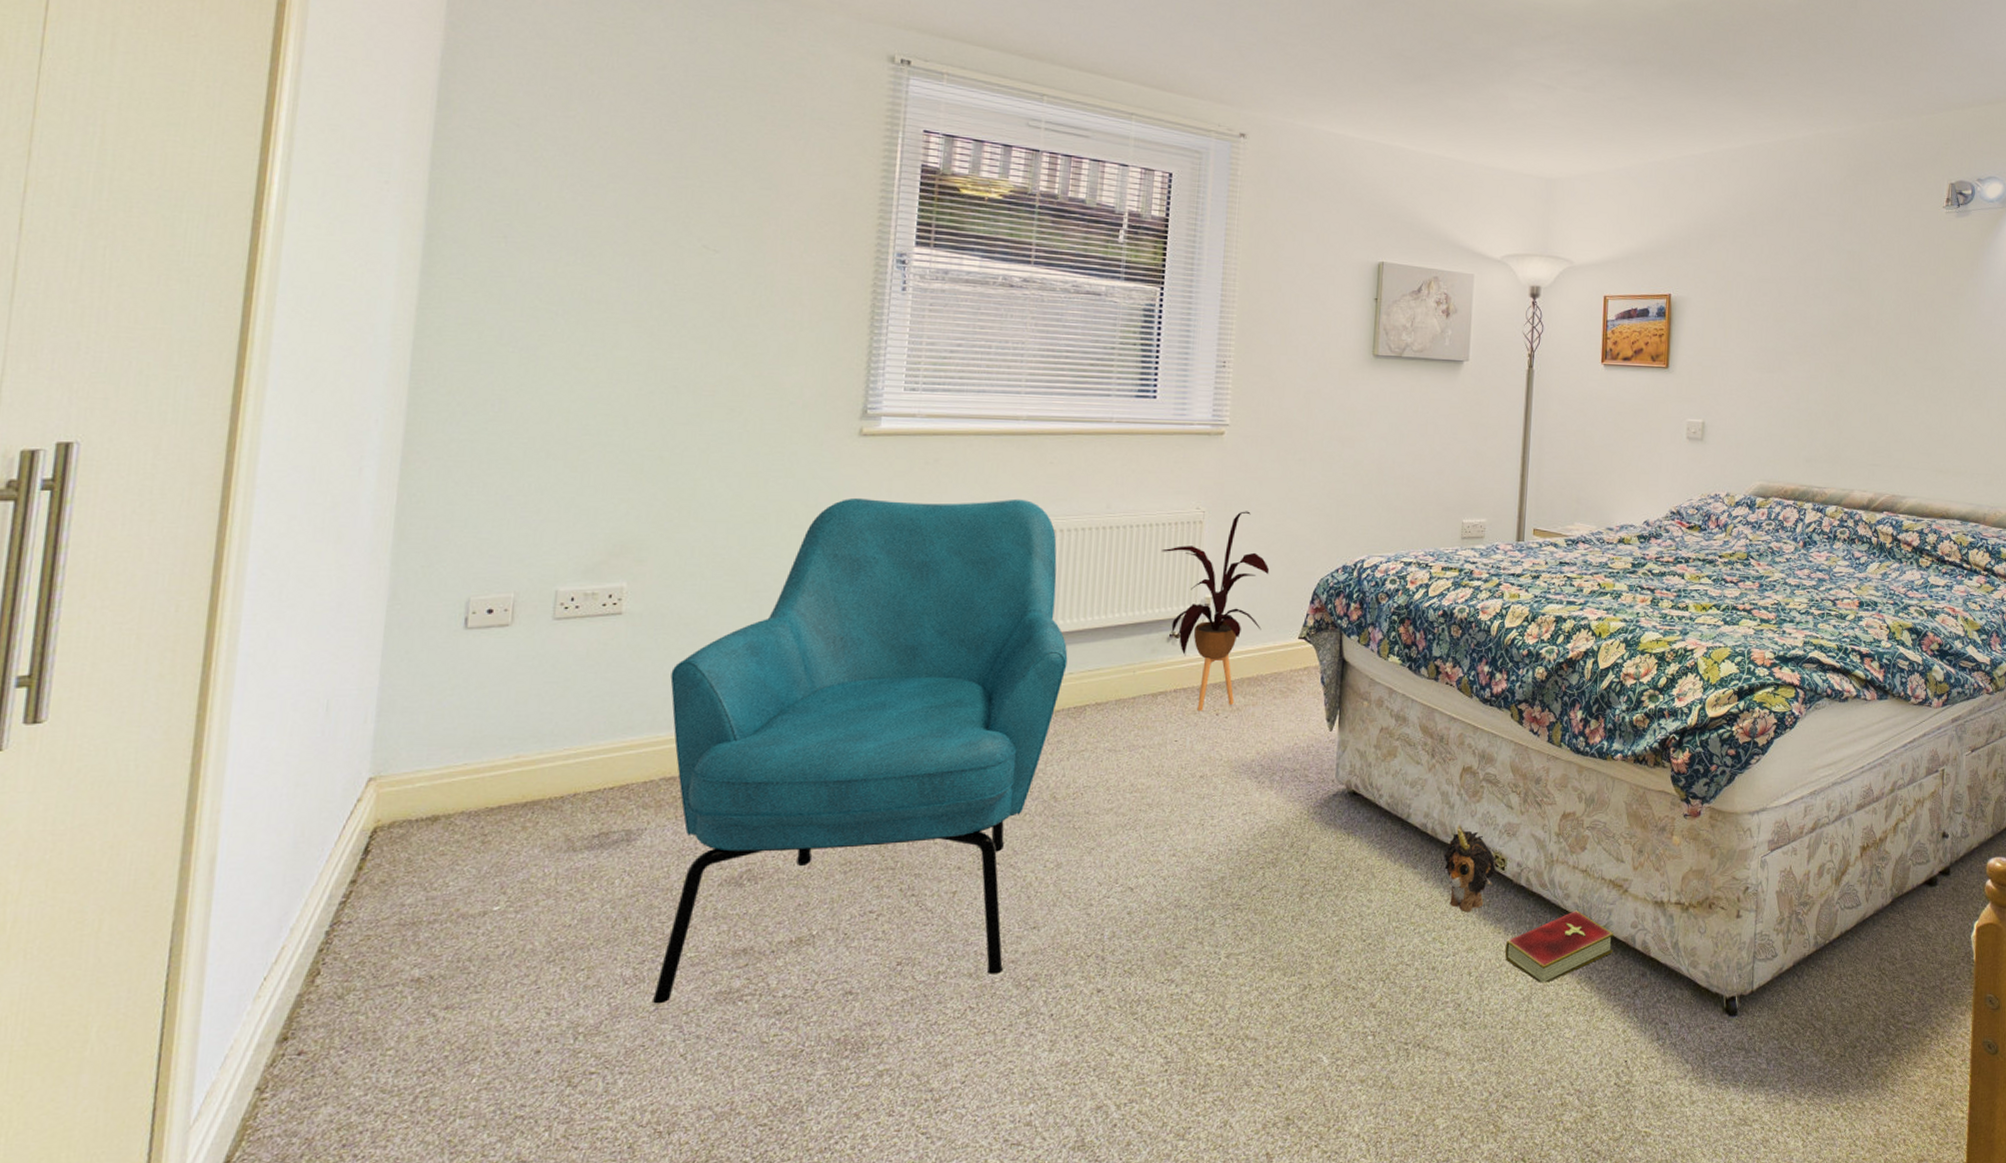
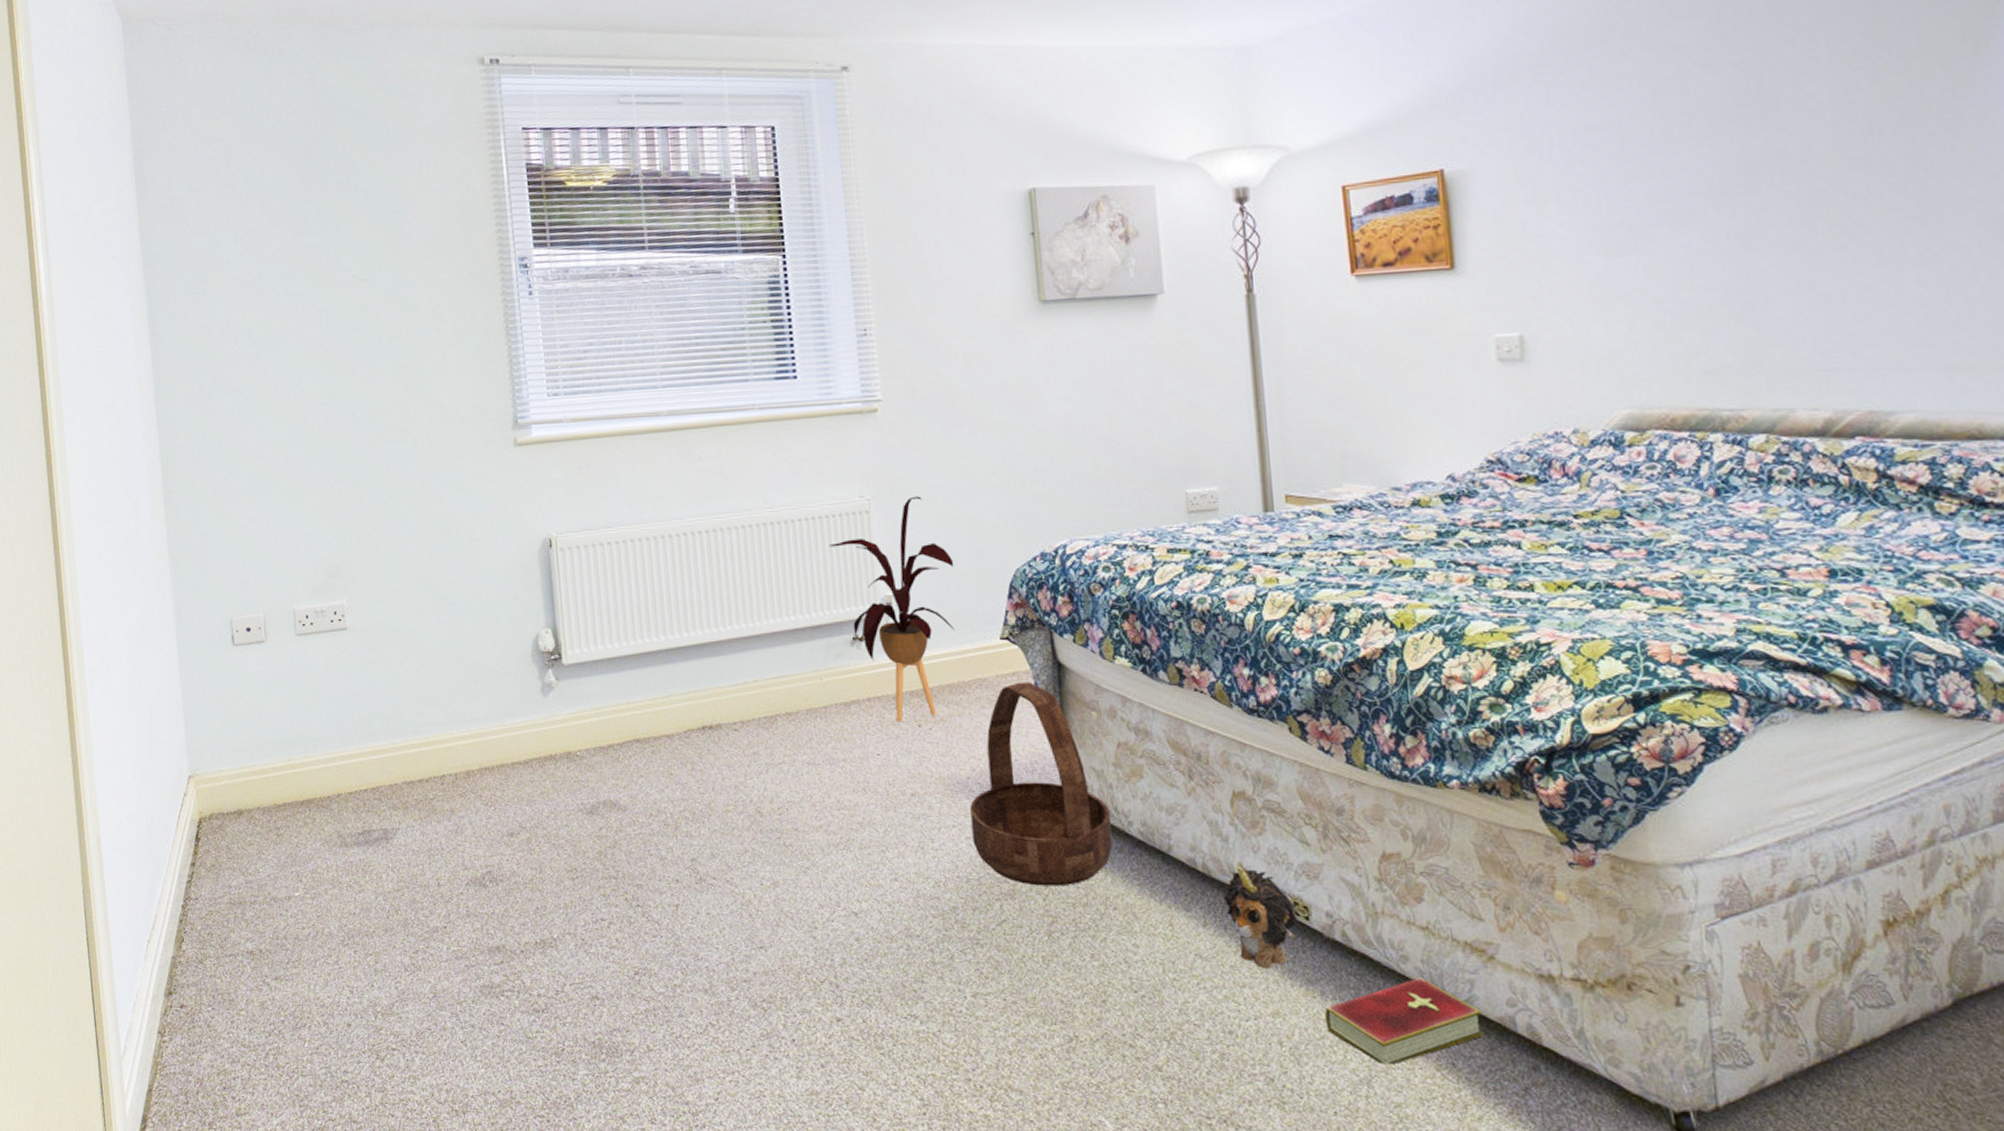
armchair: present [653,497,1068,1004] -> none [394,498,750,993]
basket: none [1248,676,1366,854] -> present [970,682,1113,886]

